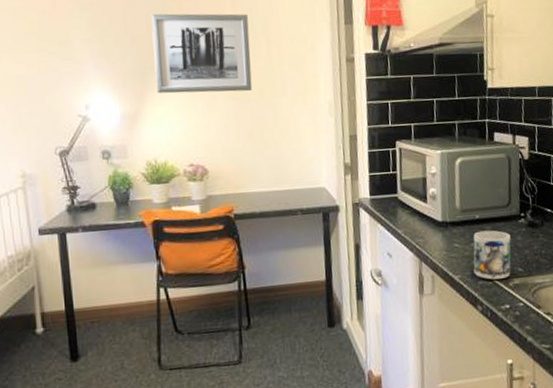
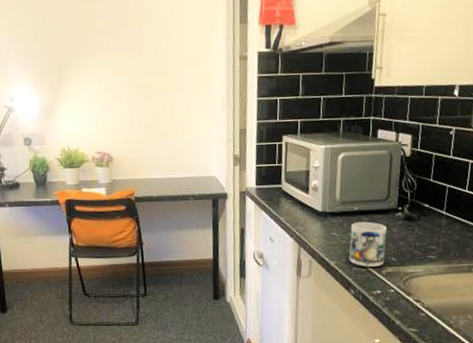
wall art: present [151,13,253,94] -> none [65,14,153,88]

